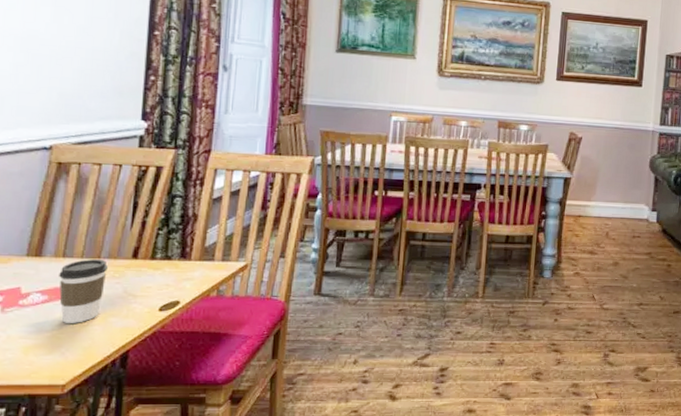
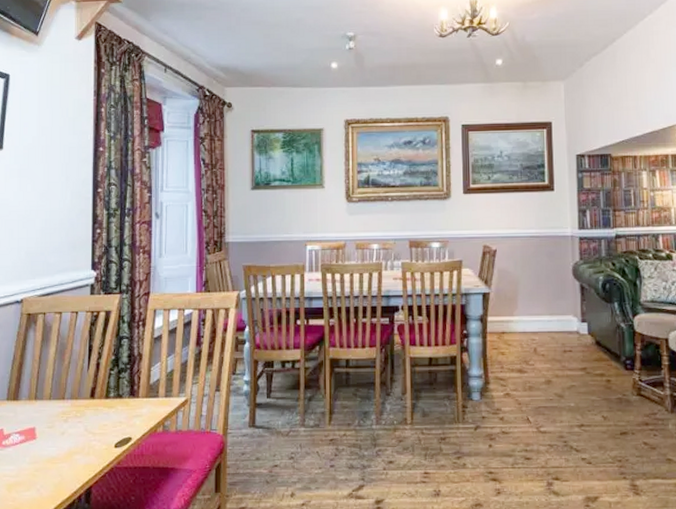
coffee cup: present [59,258,108,323] -> none [33,400,71,461]

